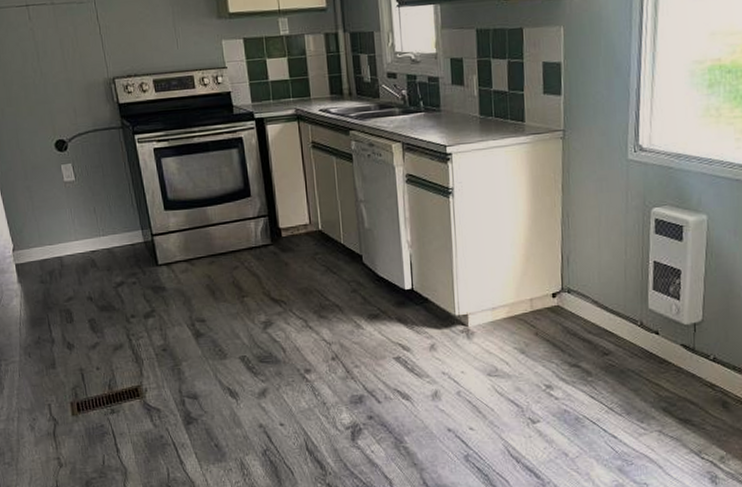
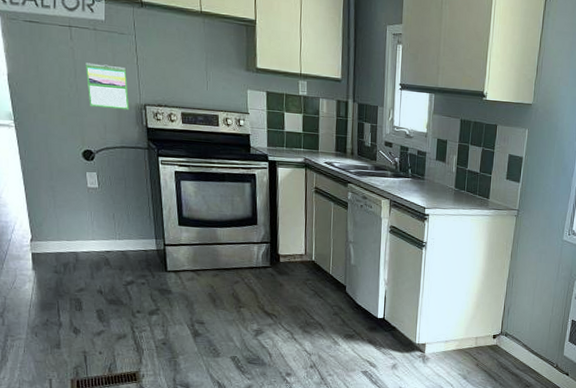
calendar: none [47,40,98,90] -> present [85,63,130,111]

